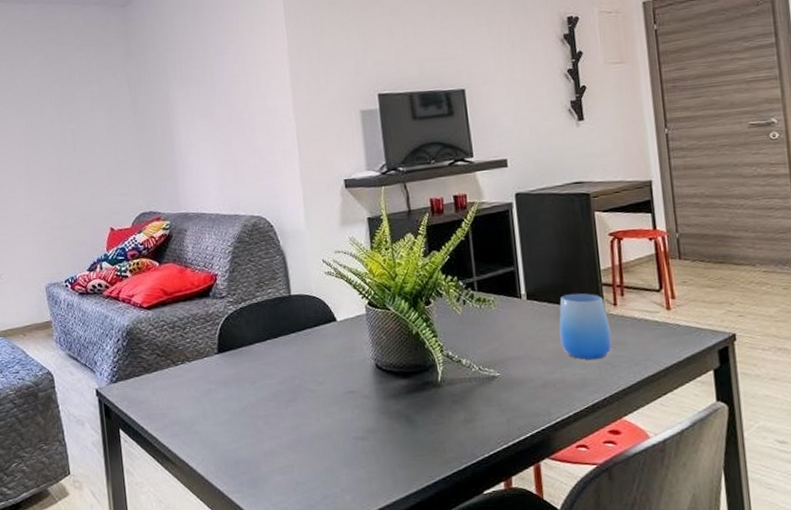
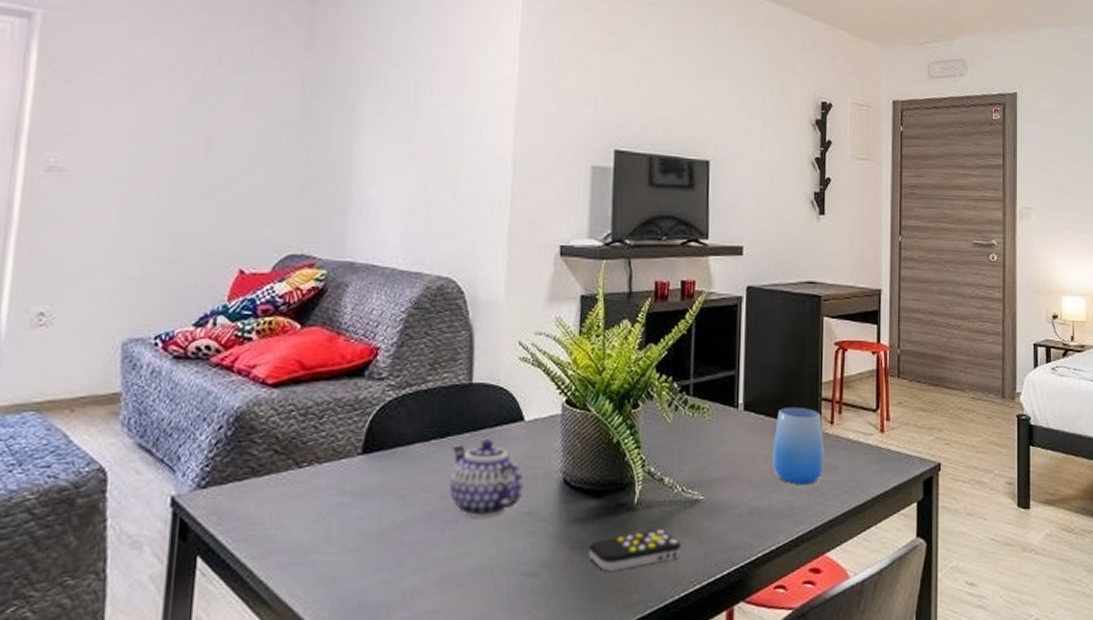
teapot: none [283,337,345,397] -> present [449,439,524,518]
remote control: none [405,401,486,435] -> present [589,530,682,571]

